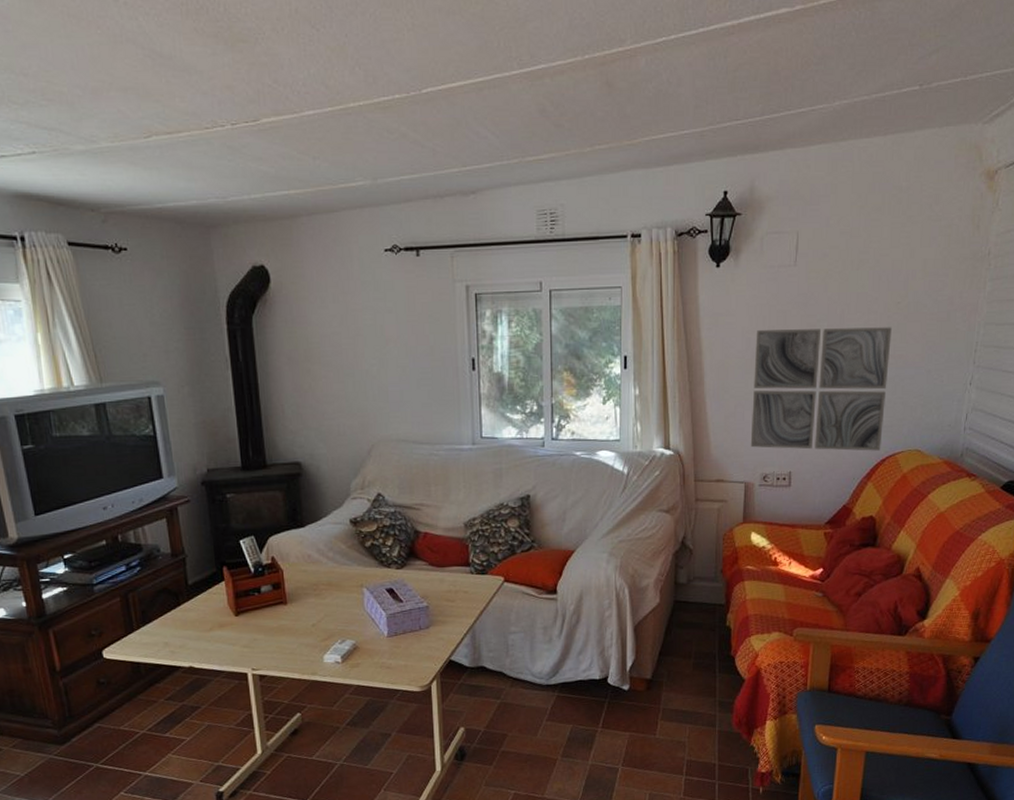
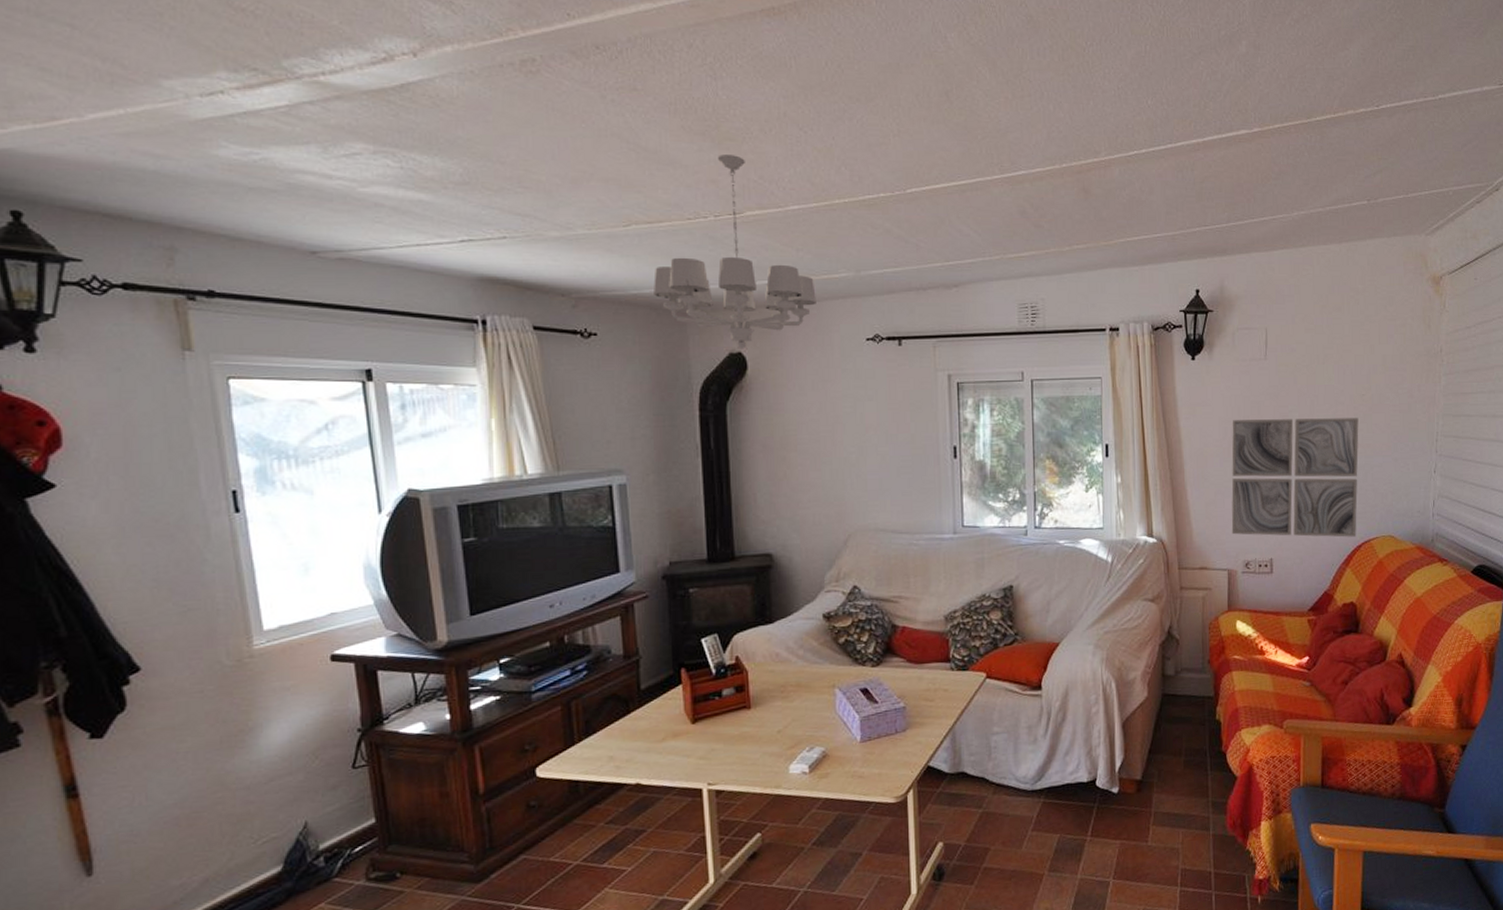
chandelier: none [176,58,335,262] -> present [653,154,816,349]

